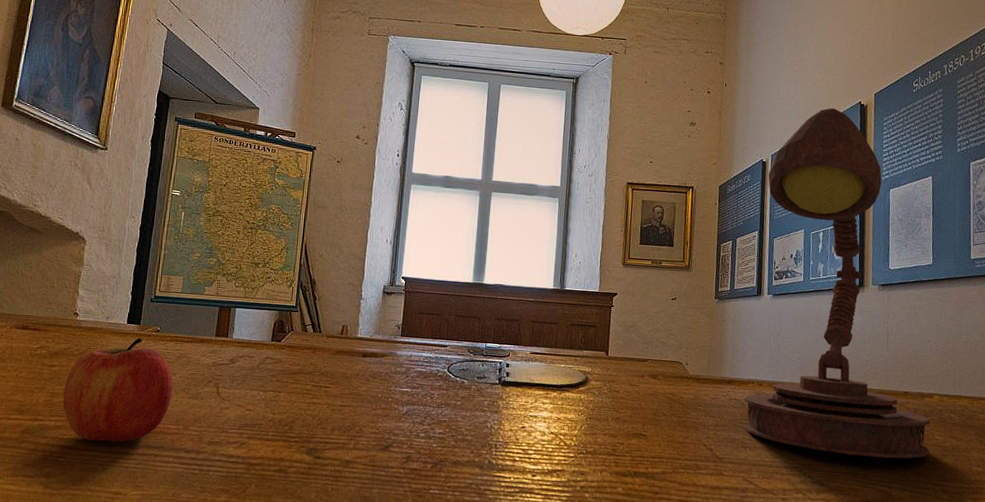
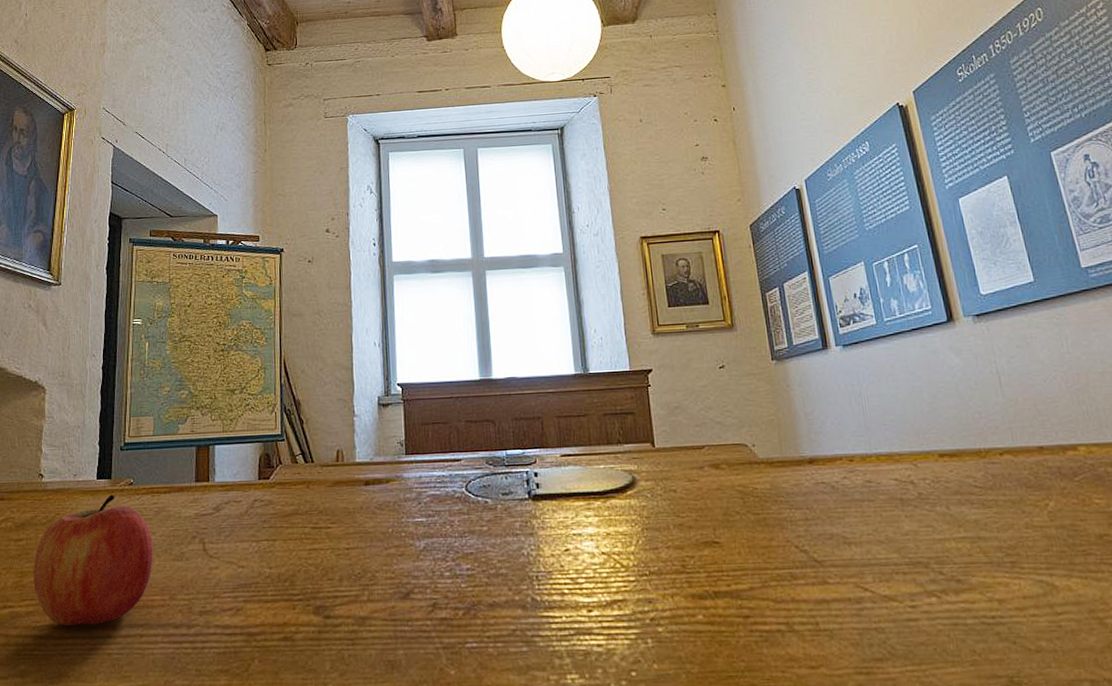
desk lamp: present [743,108,931,459] -> none [805,115,1093,538]

